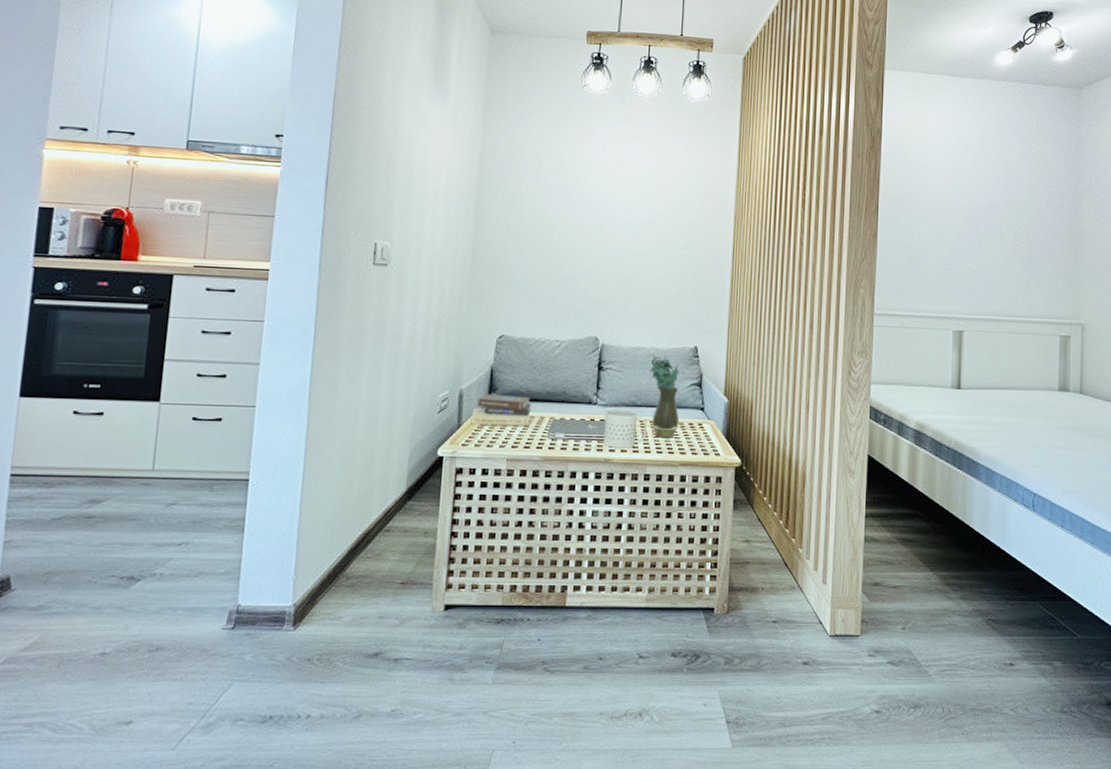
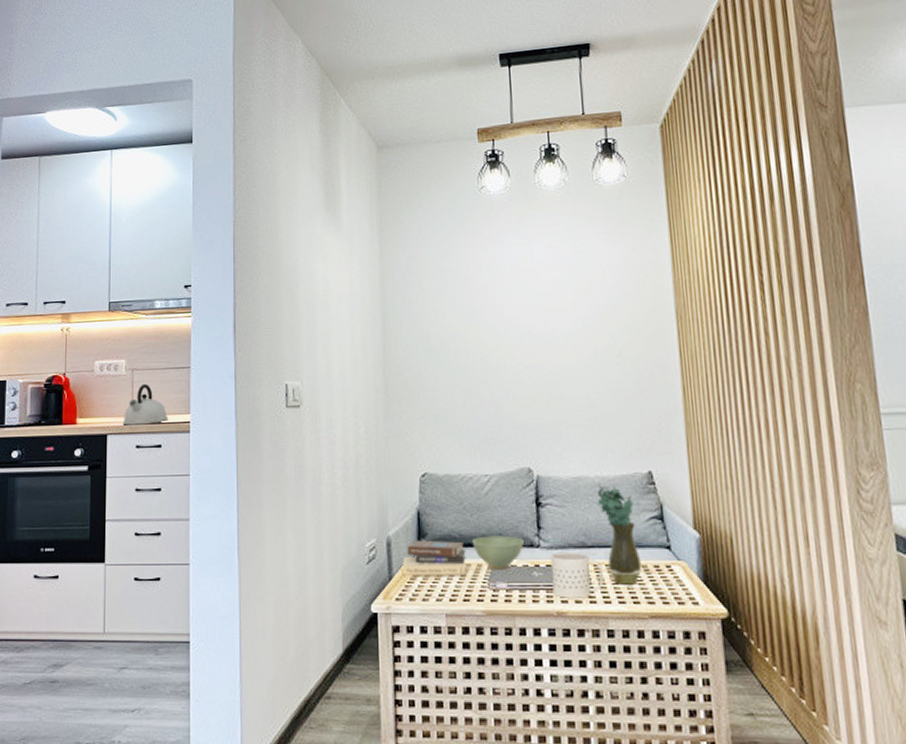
kettle: none [192,227,246,269] -> present [123,383,169,425]
bowl: none [537,393,584,423] -> present [471,535,524,570]

